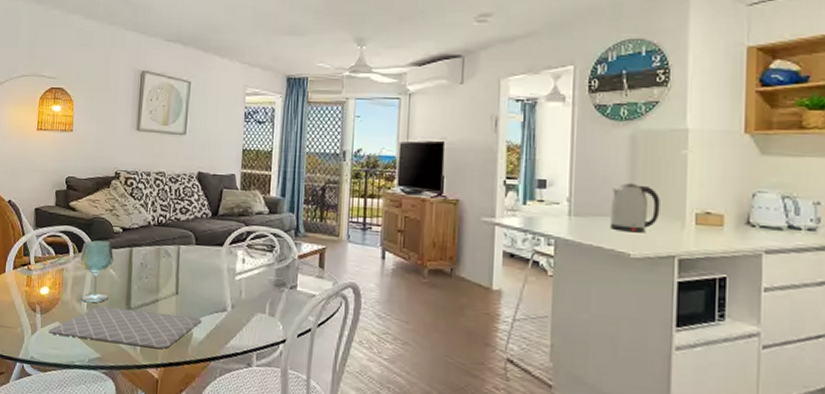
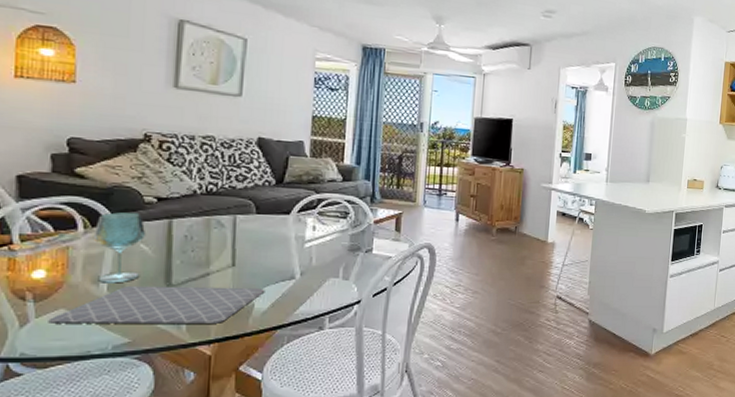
kettle: present [610,182,660,233] -> none [633,157,667,195]

